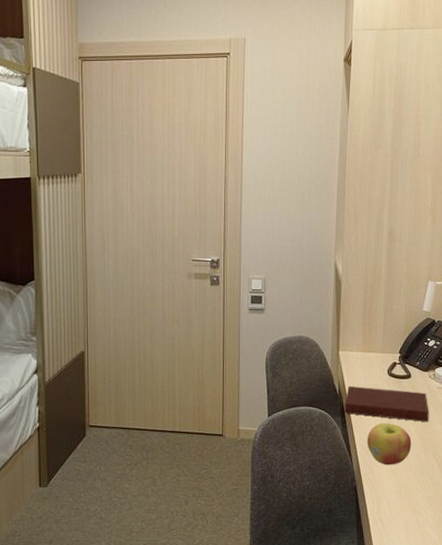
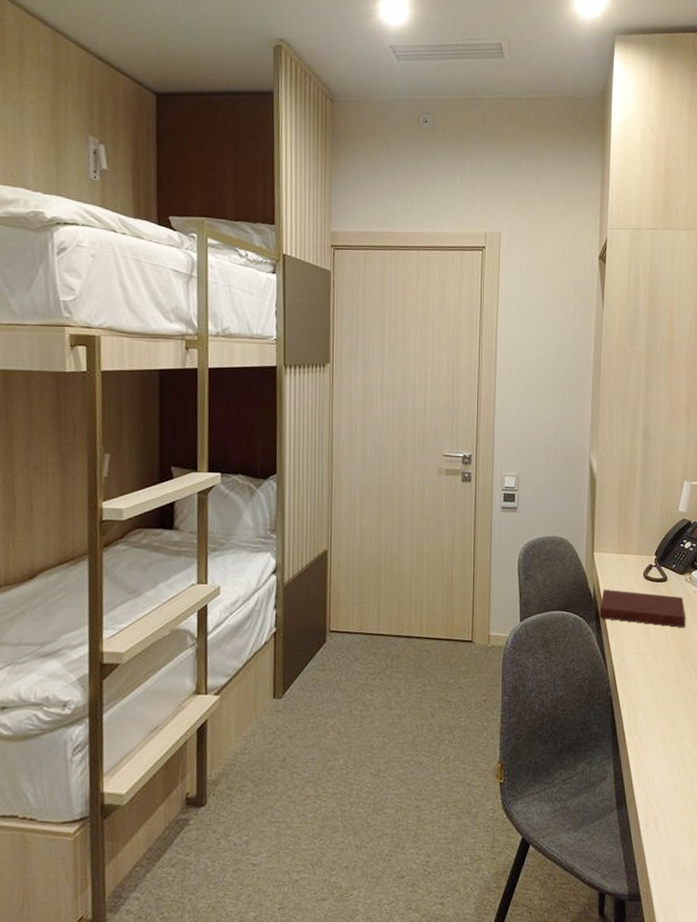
apple: present [367,423,412,466] -> none [622,628,668,674]

